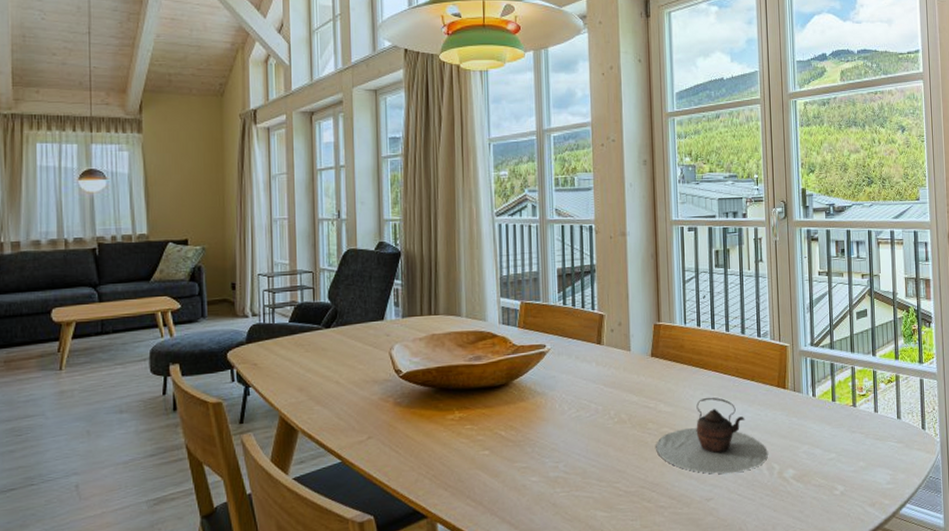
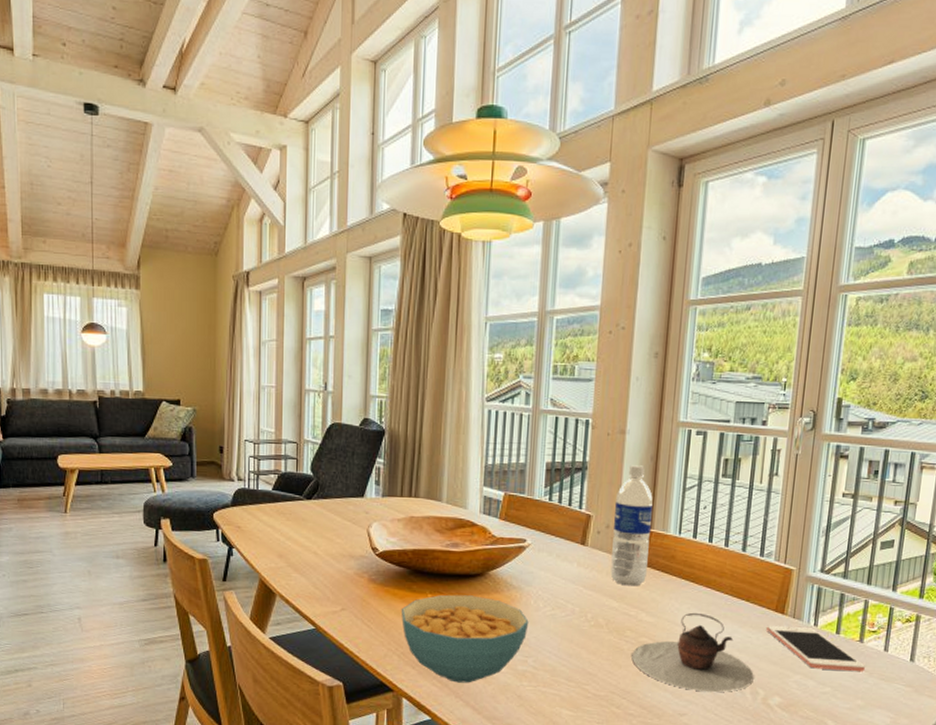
cereal bowl: none [429,406,556,499] -> present [401,594,529,683]
water bottle: none [624,263,660,379] -> present [610,465,654,586]
cell phone: none [771,399,861,437] -> present [765,625,865,672]

